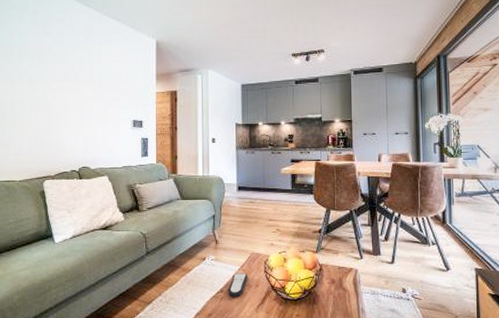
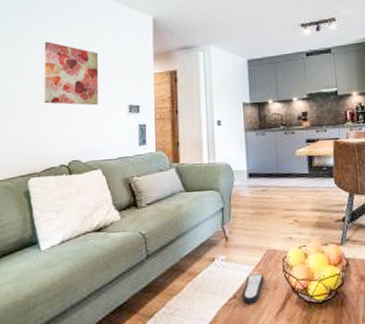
wall art: none [57,58,106,119] -> present [44,41,99,106]

